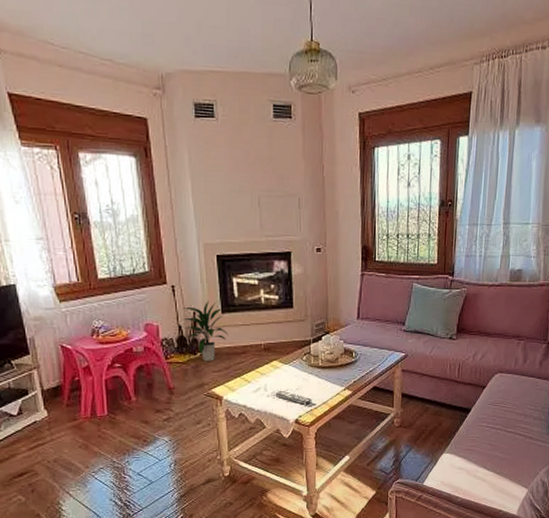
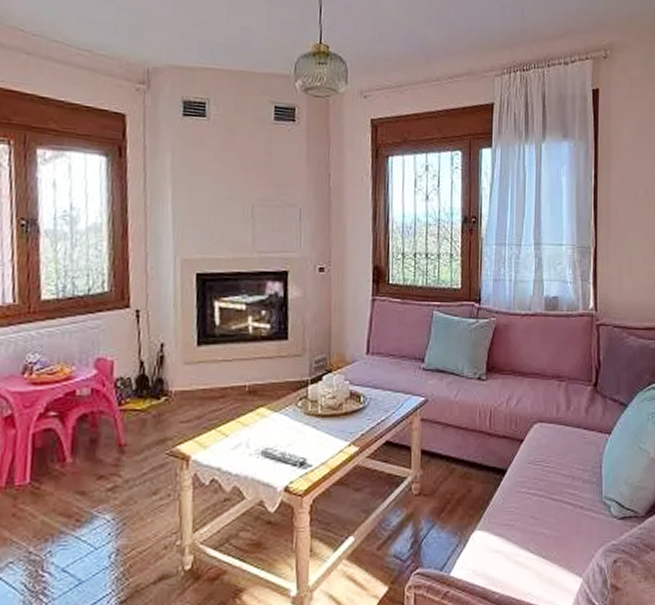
indoor plant: present [182,300,228,362] -> none [146,328,204,409]

